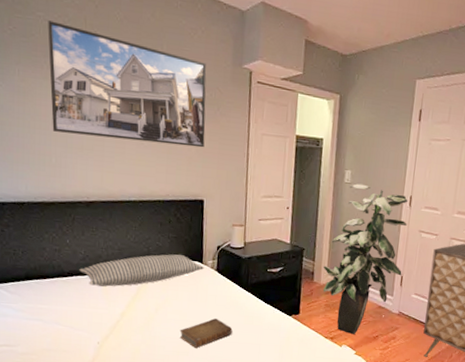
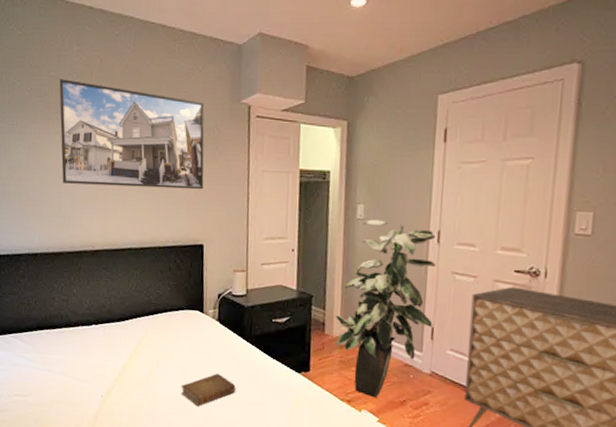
pillow: present [79,254,205,287] -> none [85,303,206,338]

